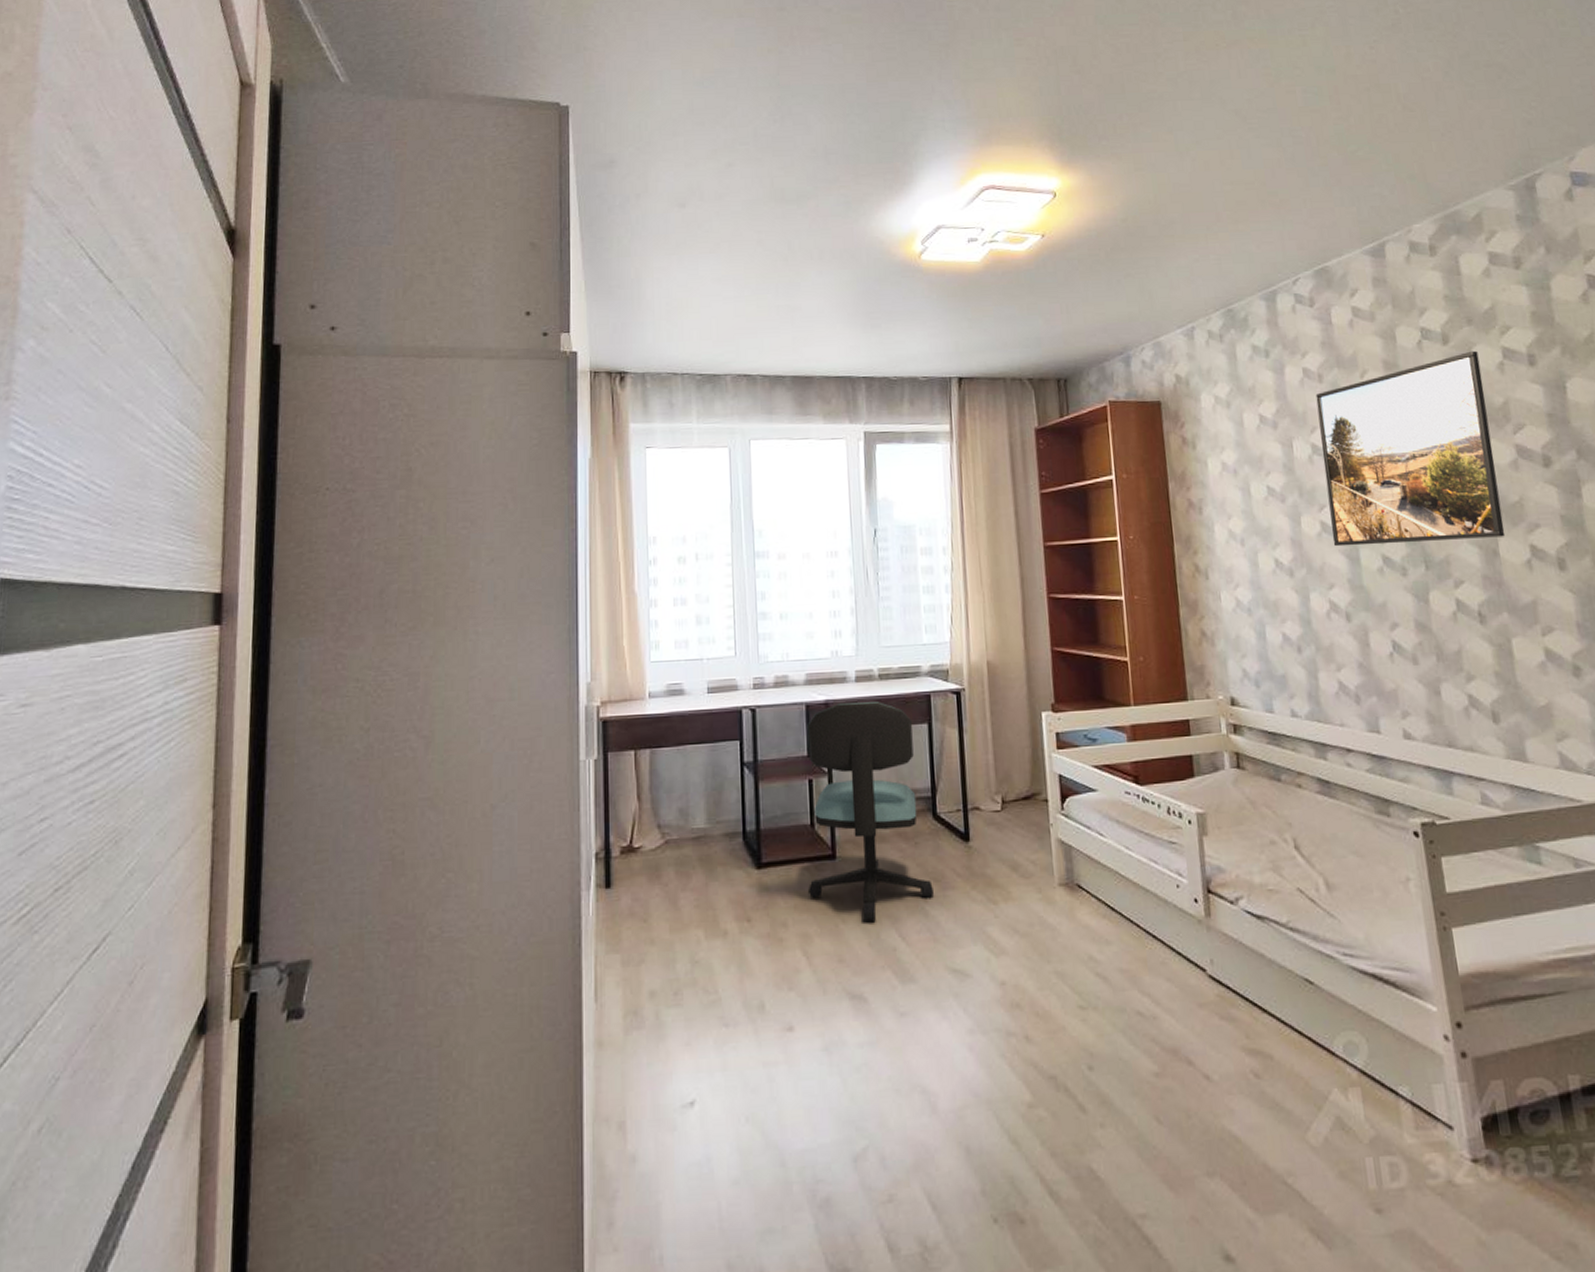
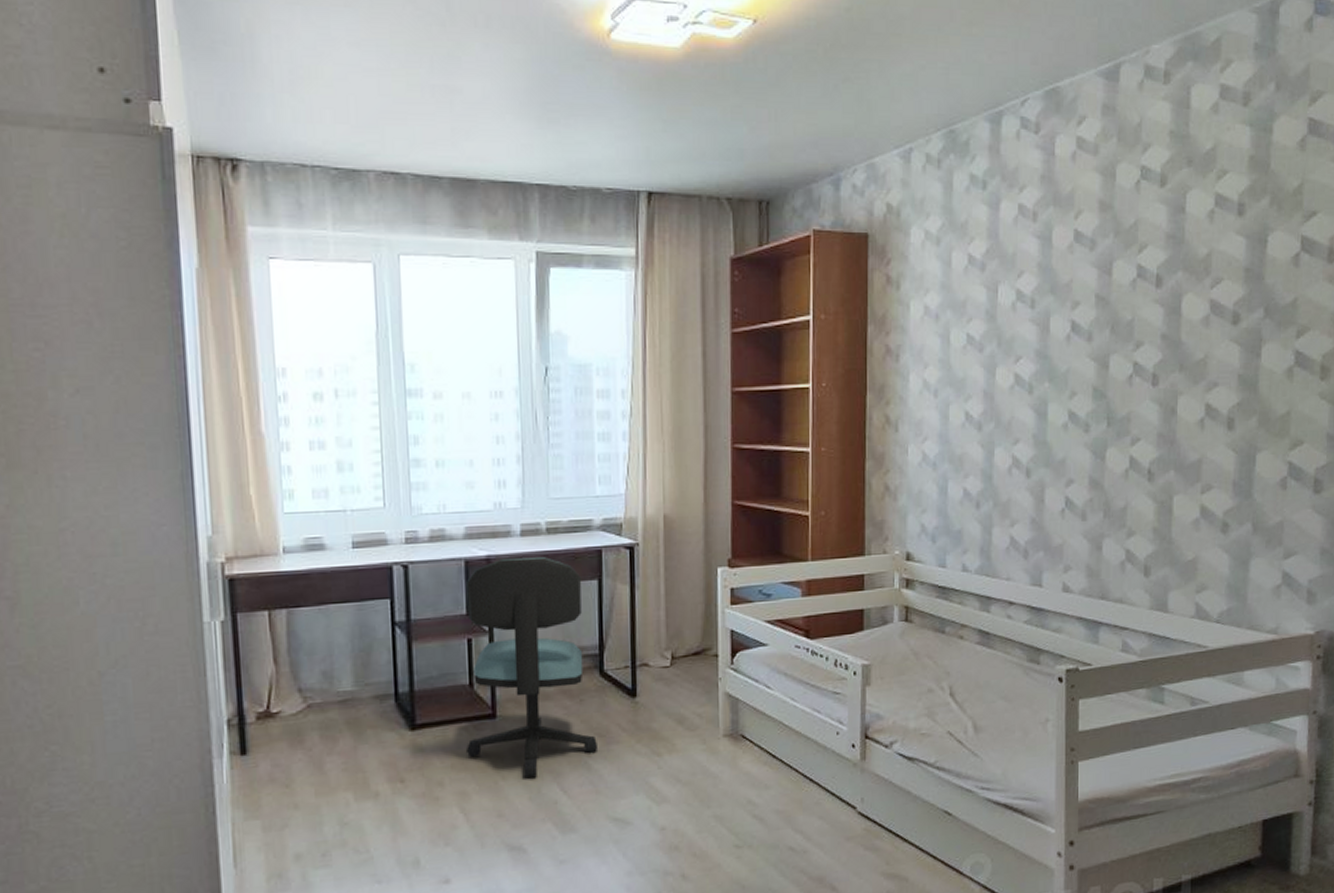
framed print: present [1315,350,1506,547] -> none [1024,195,1192,401]

